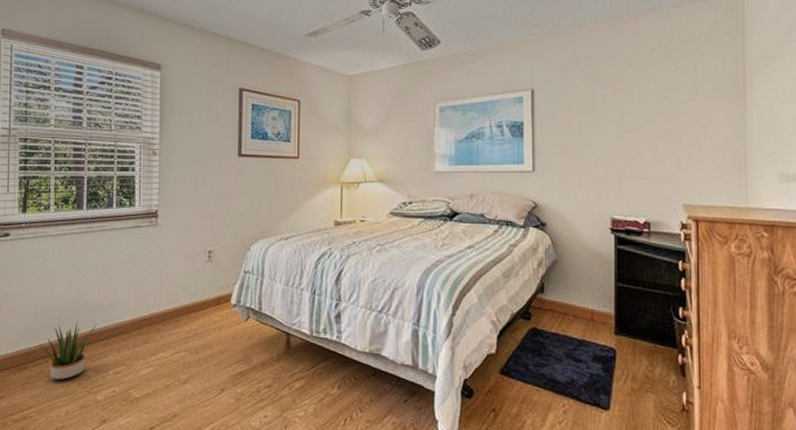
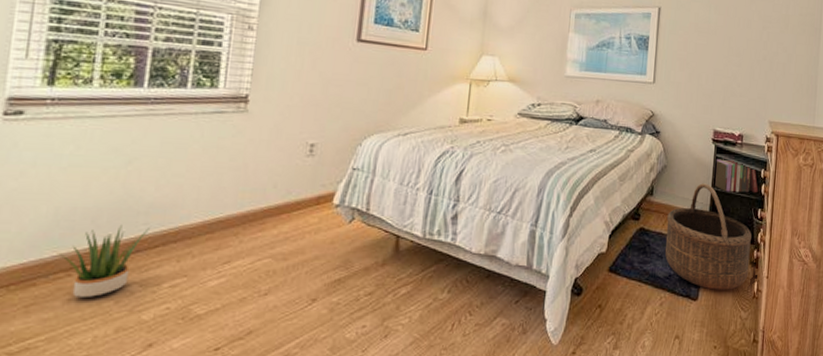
basket: none [563,278,673,400] -> present [664,183,752,290]
books: none [619,249,676,289] -> present [715,158,758,193]

